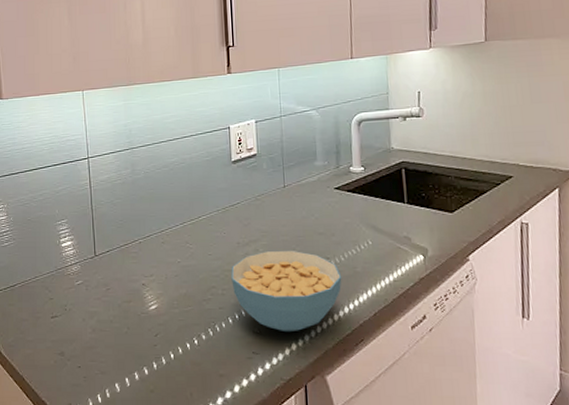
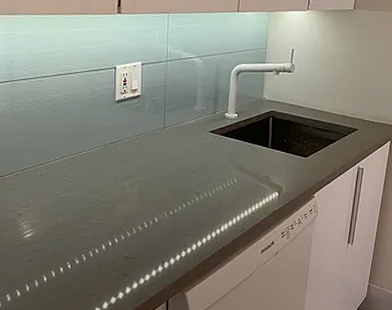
cereal bowl: present [231,250,342,332] -> none [107,185,208,257]

